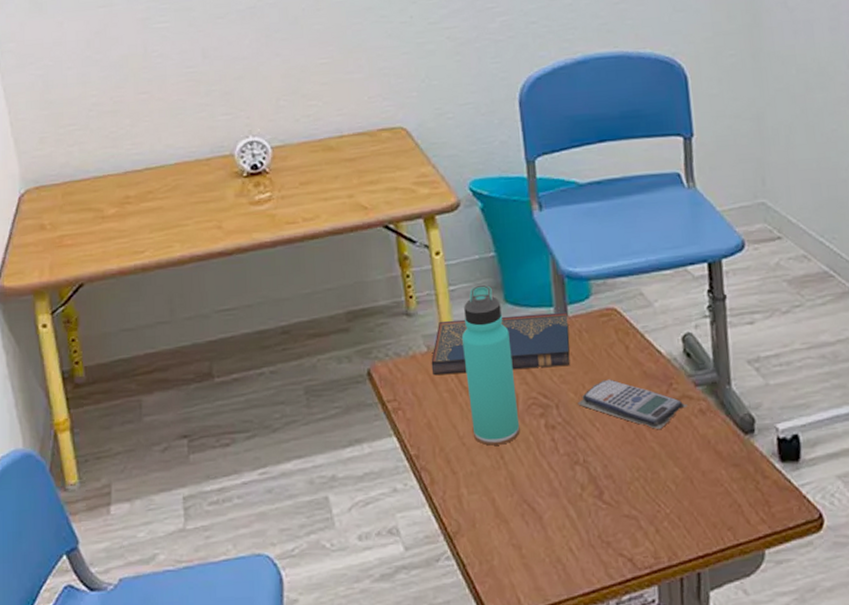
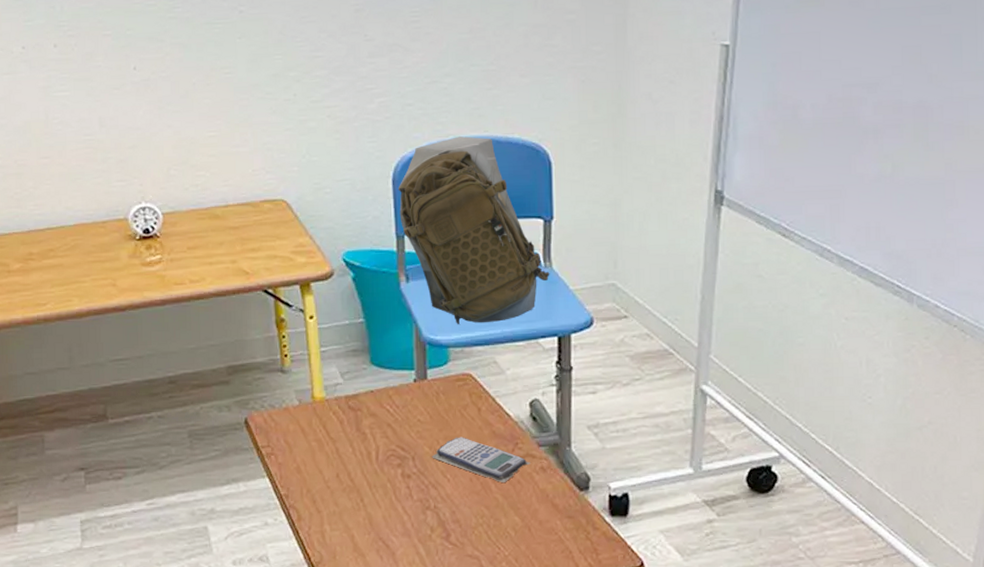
hardcover book: present [431,312,570,375] -> none [302,375,428,425]
thermos bottle: present [462,284,520,446] -> none [331,347,379,490]
backpack: none [525,53,694,254] -> present [398,136,550,324]

